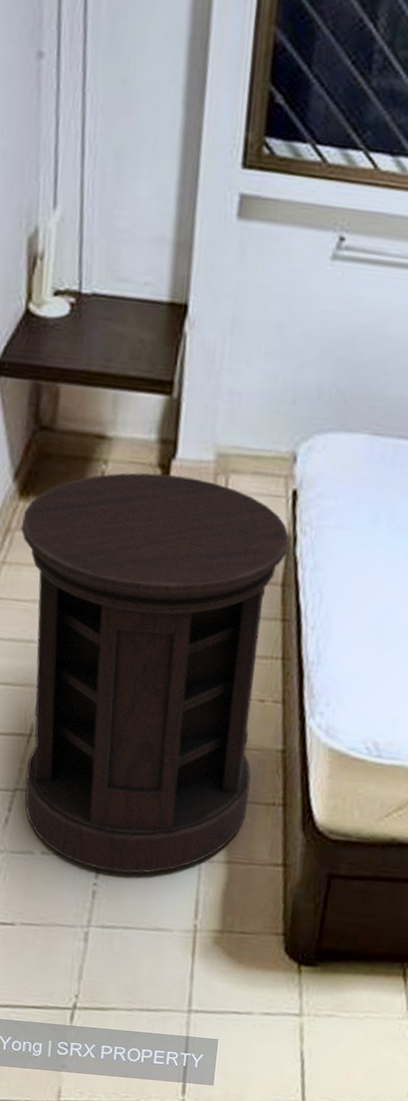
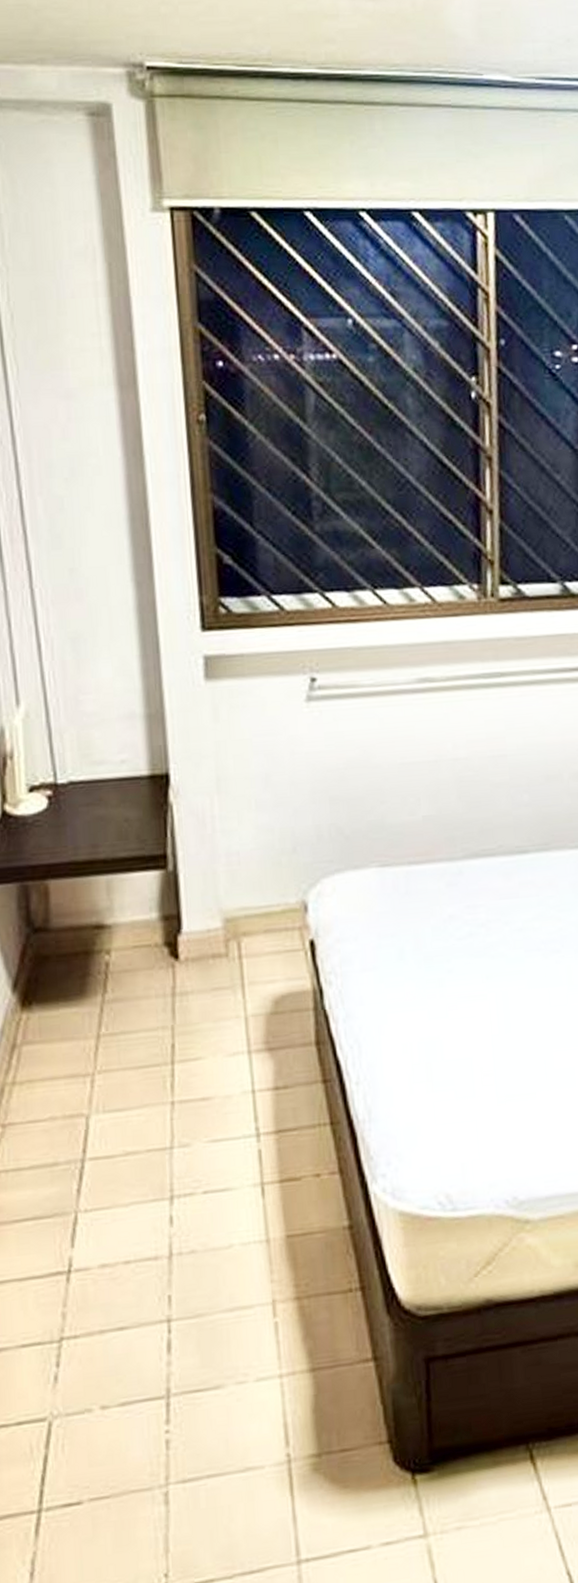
side table: present [21,472,290,873] -> none [27,949,323,1413]

